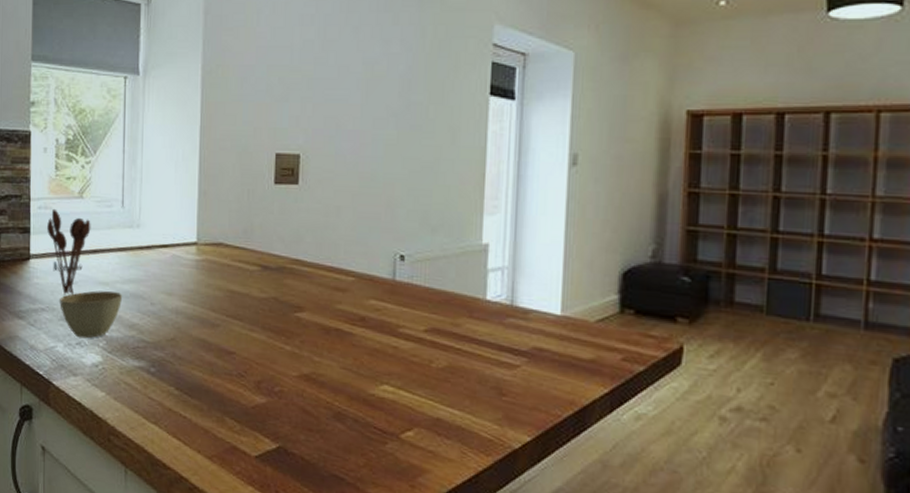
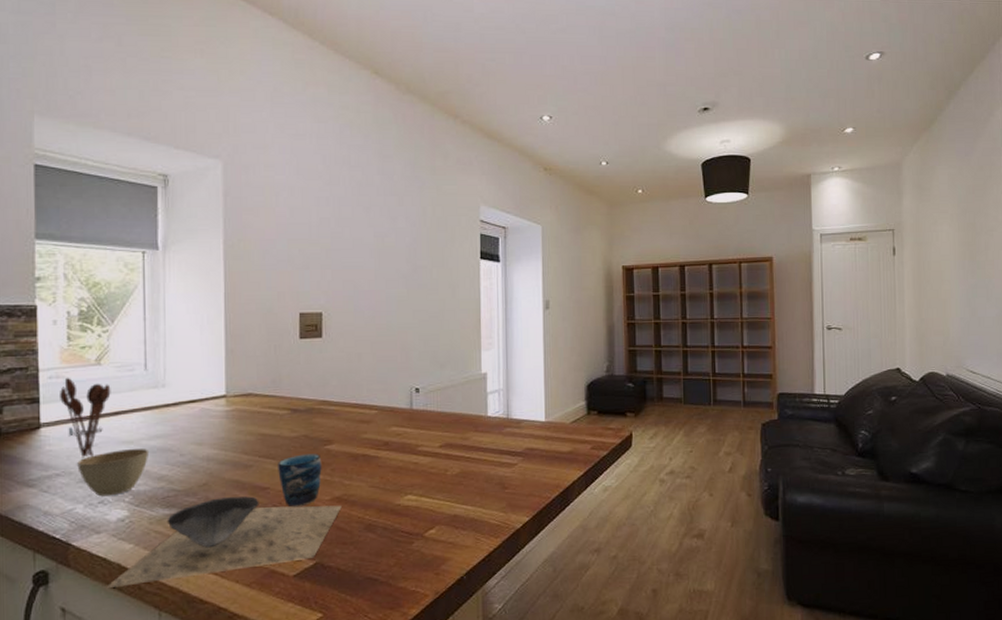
cup: none [80,319,309,441] -> present [106,454,342,589]

